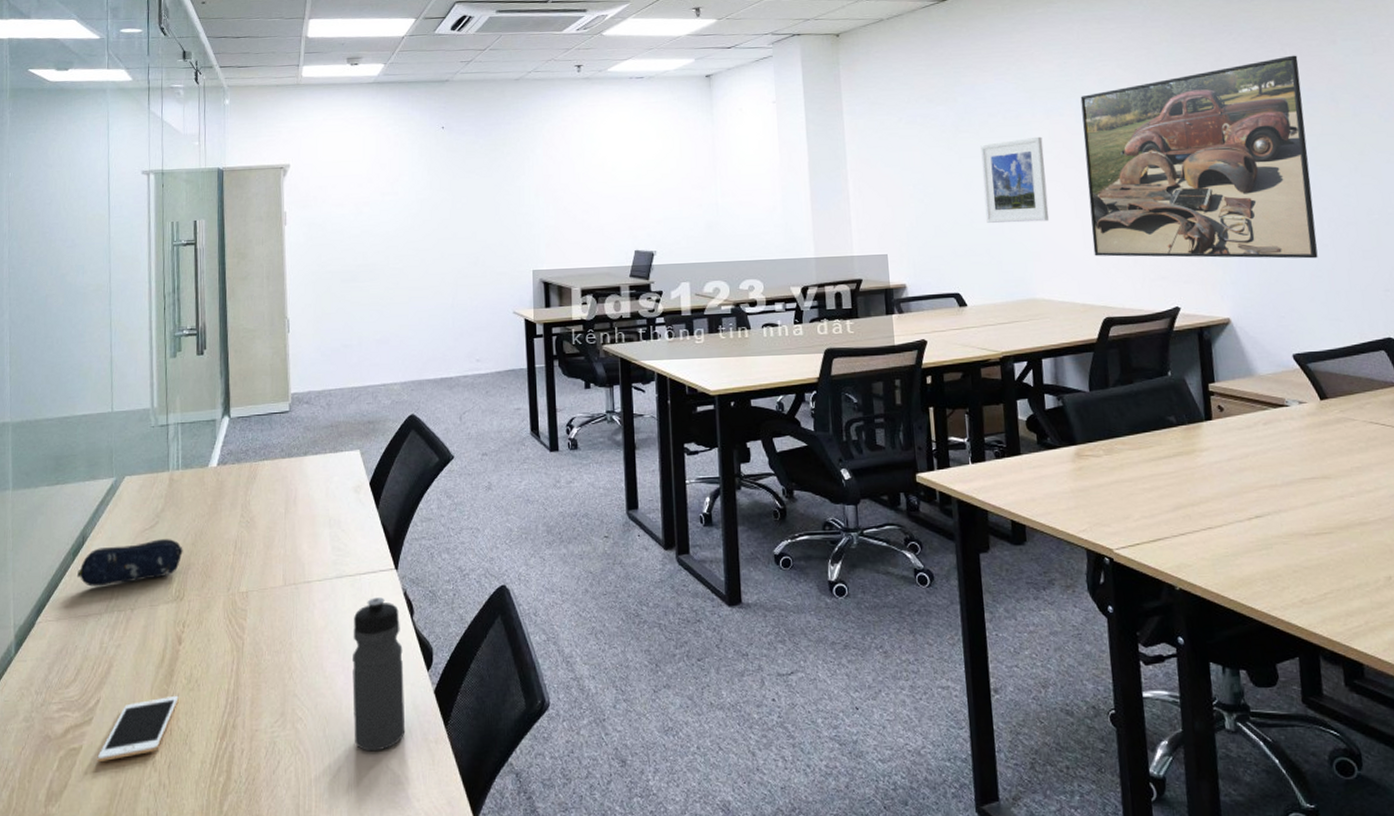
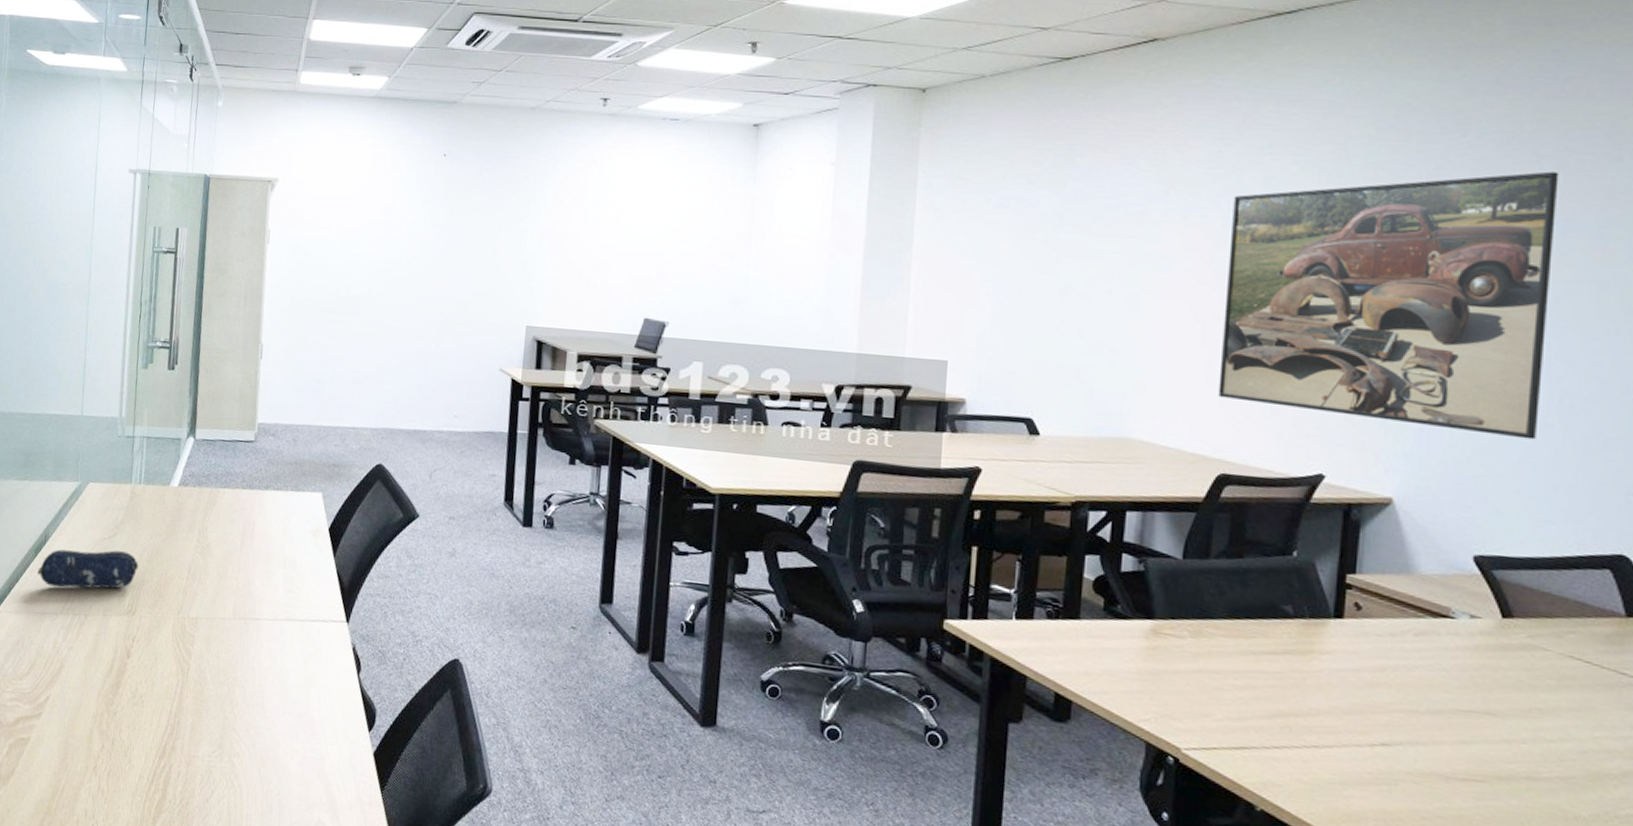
cell phone: present [97,695,179,763] -> none [43,706,123,758]
water bottle: present [353,597,406,752] -> none [289,647,346,802]
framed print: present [980,136,1049,223] -> none [1081,240,1173,347]

